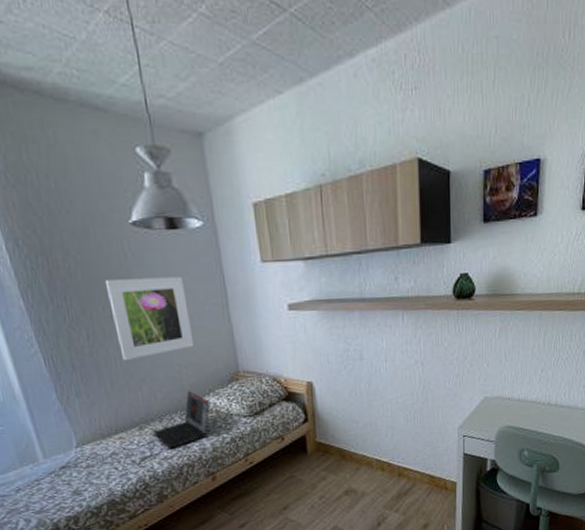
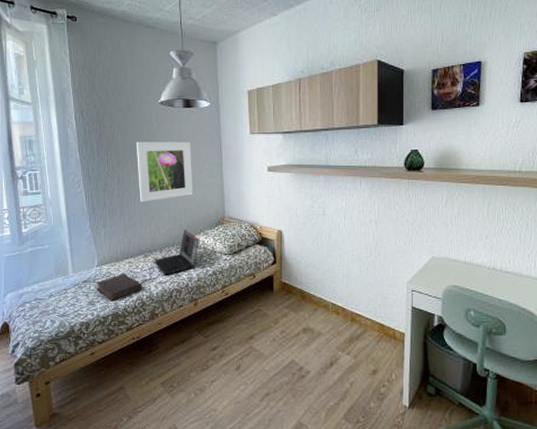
book: none [78,452,143,488] -> present [96,274,143,302]

